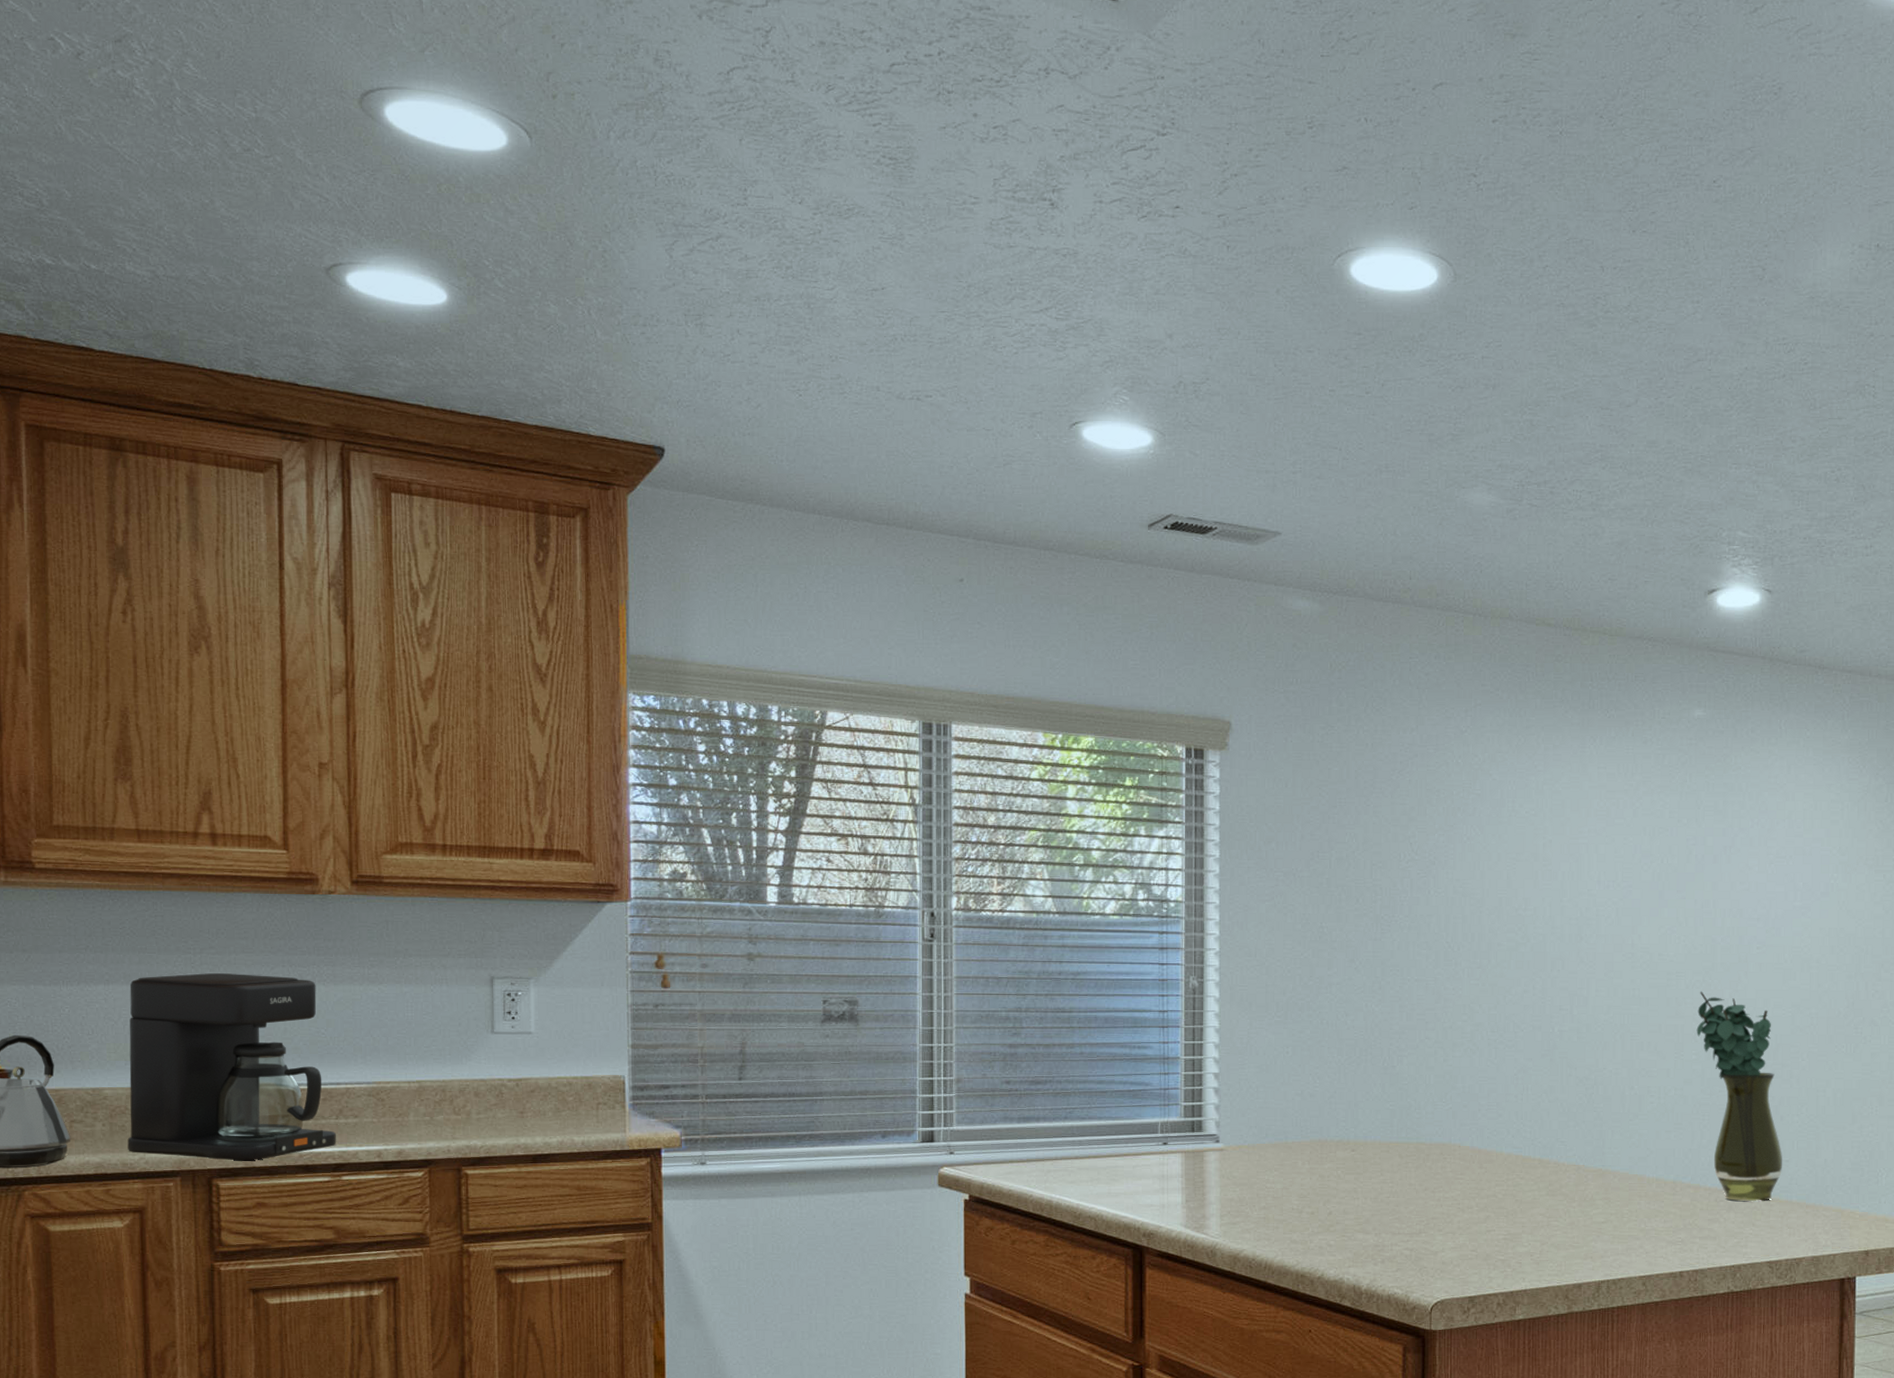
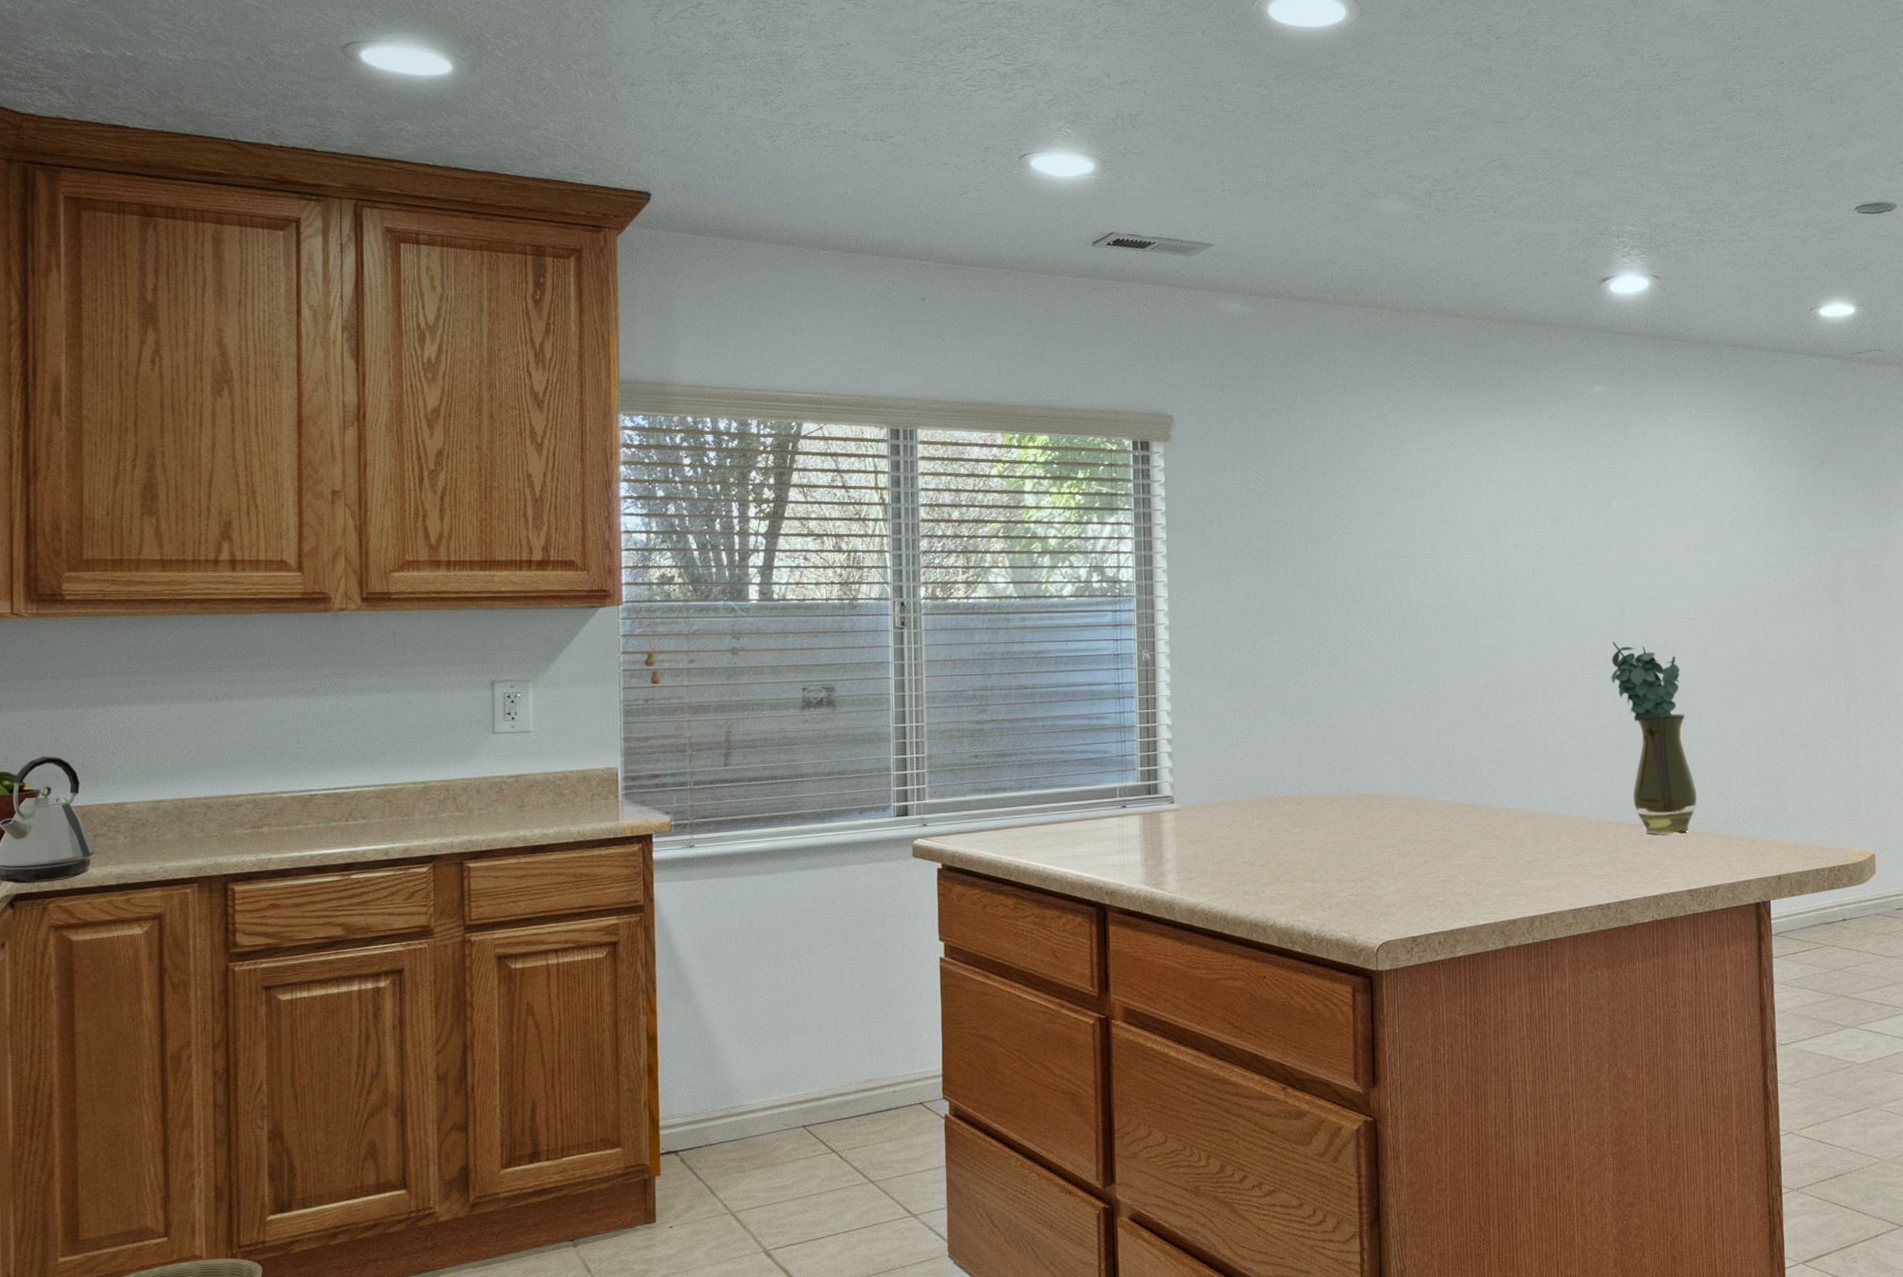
coffee maker: present [127,973,336,1161] -> none [148,689,346,865]

